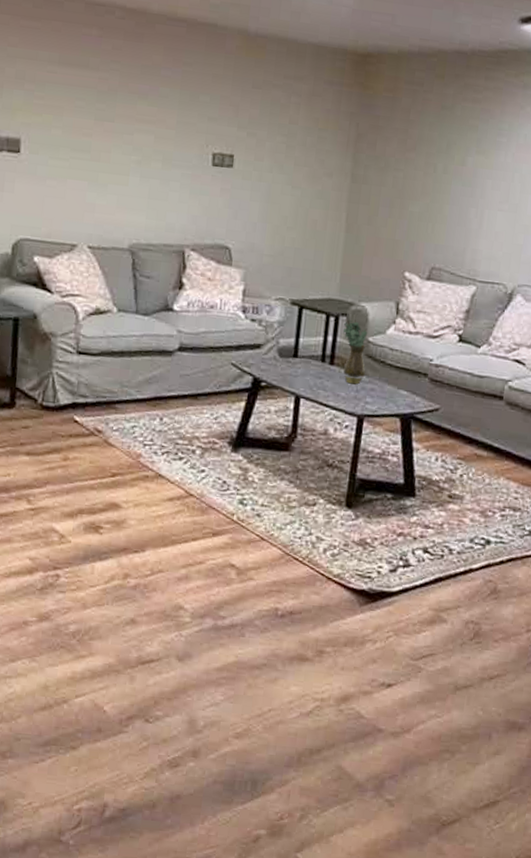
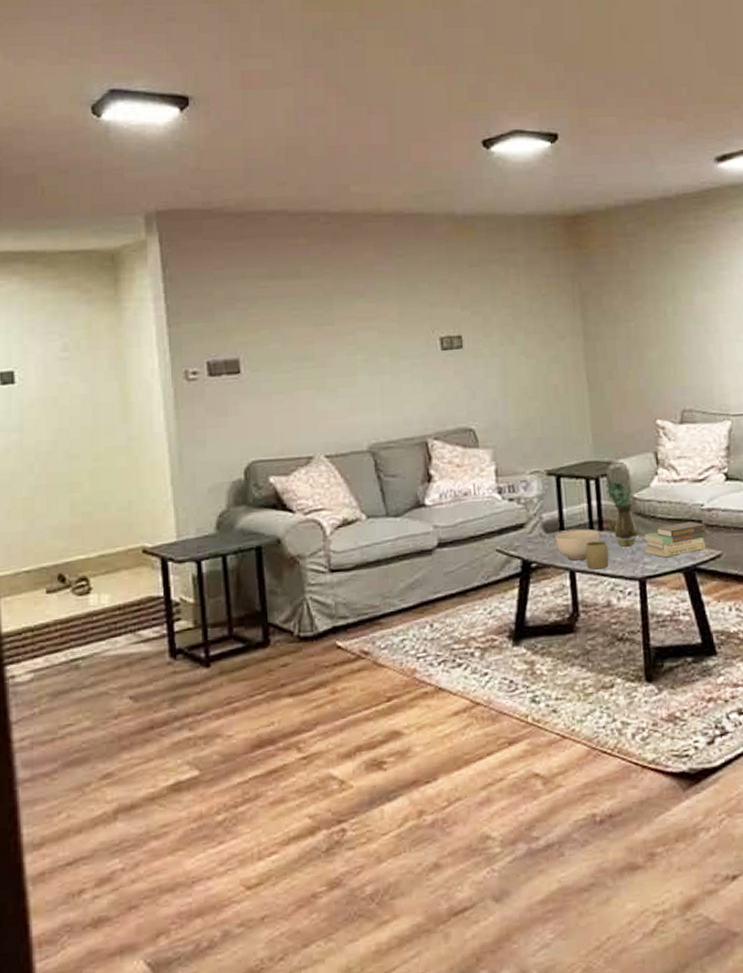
bowl: none [287,358,331,389] -> present [555,529,601,561]
mug: none [312,373,335,400] -> present [585,540,609,570]
books: none [368,372,431,402] -> present [644,521,708,558]

